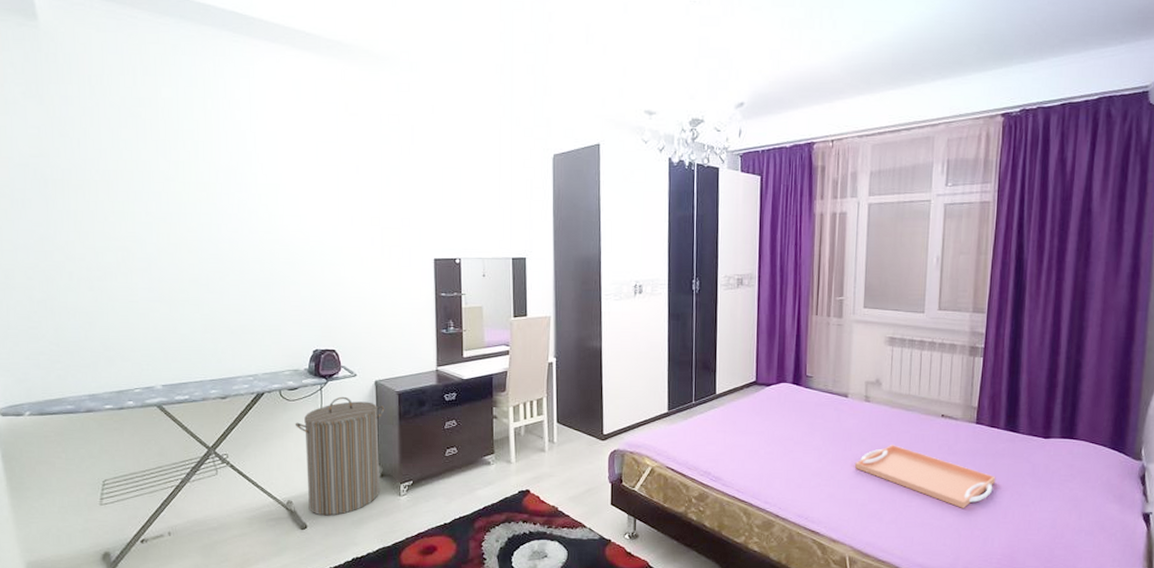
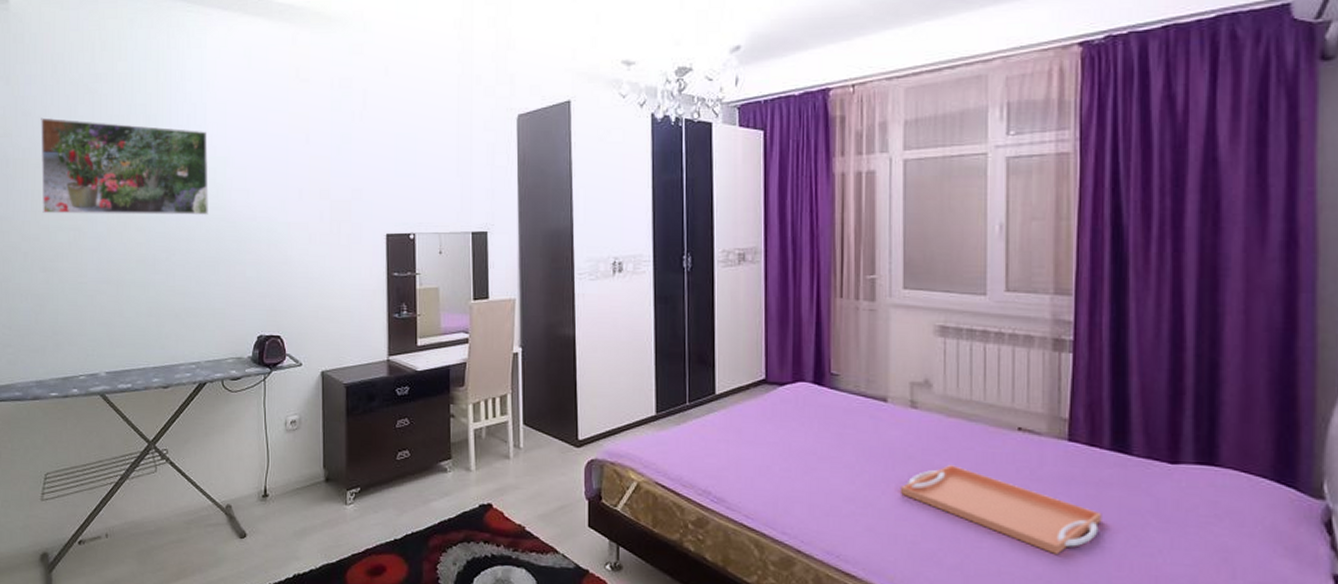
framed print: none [80,139,261,238] -> present [40,117,208,215]
laundry hamper: present [294,396,385,516] -> none [236,388,331,524]

